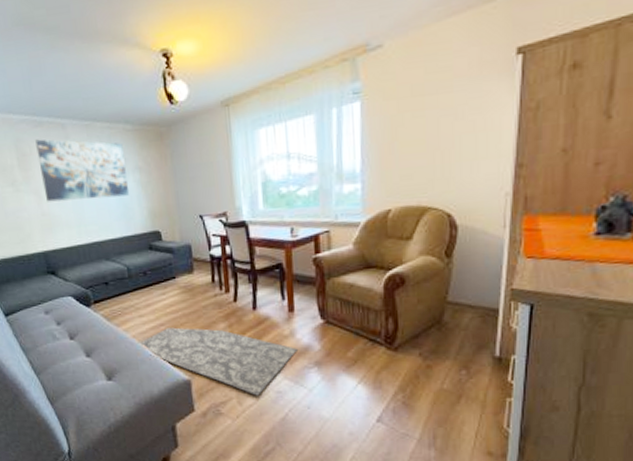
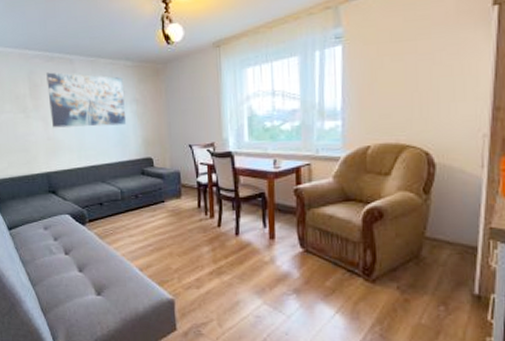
rug: present [137,327,298,396] -> none [126,248,277,319]

